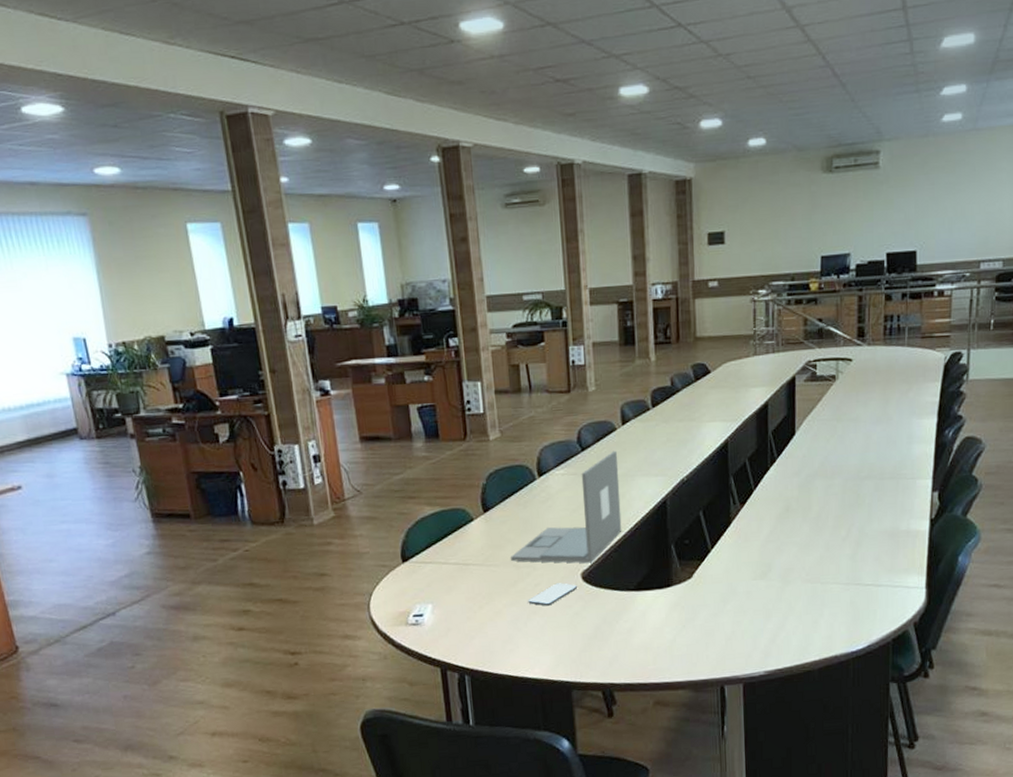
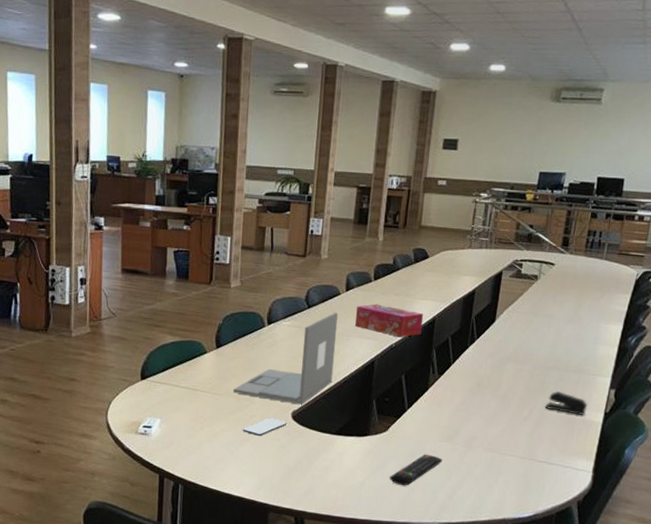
tissue box: none [636,434,715,469] -> present [355,304,424,338]
remote control: none [702,596,759,637] -> present [390,454,443,486]
stapler: none [863,503,911,527] -> present [544,391,588,416]

